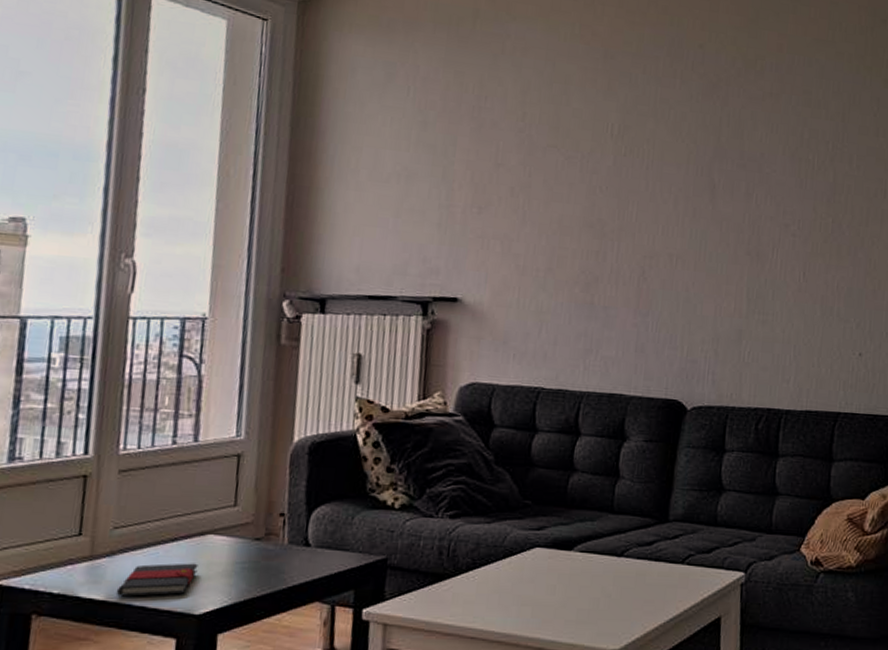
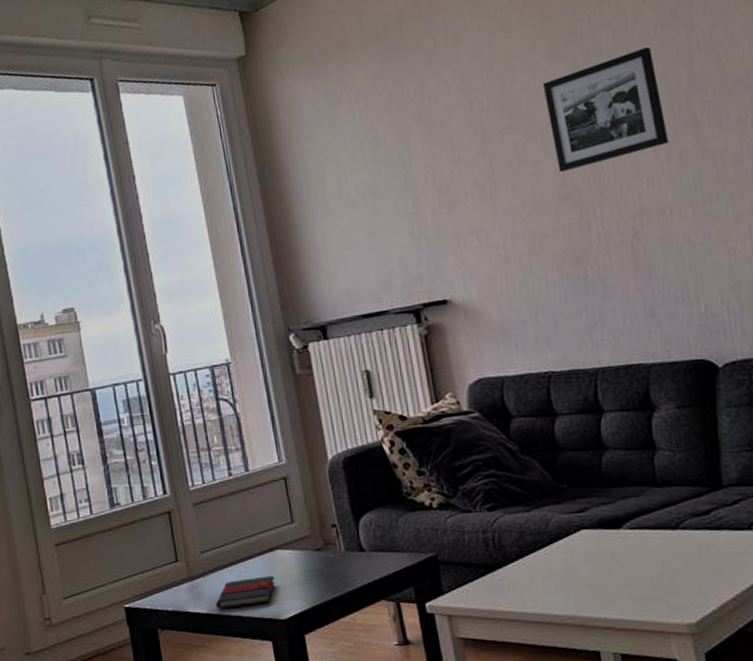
picture frame: none [589,108,691,202] -> present [542,47,669,173]

